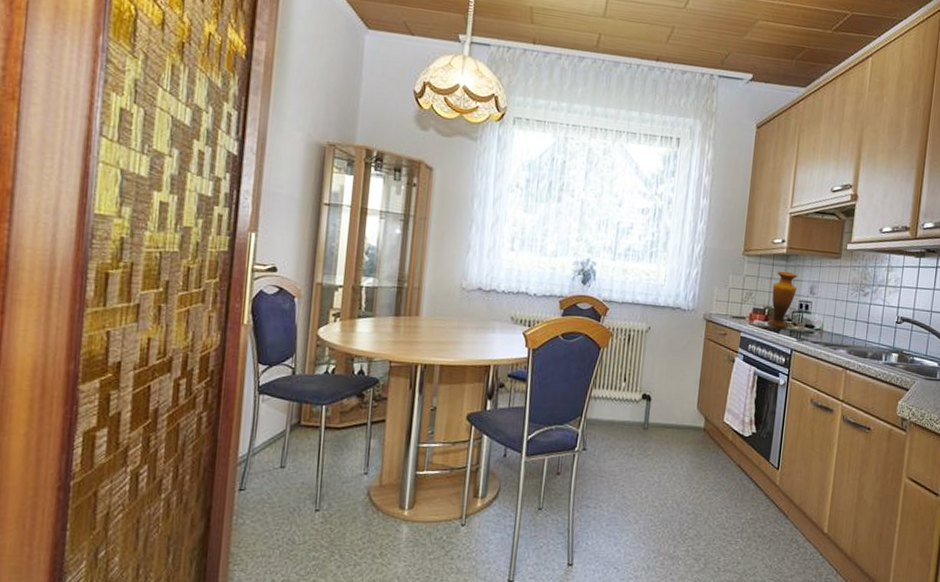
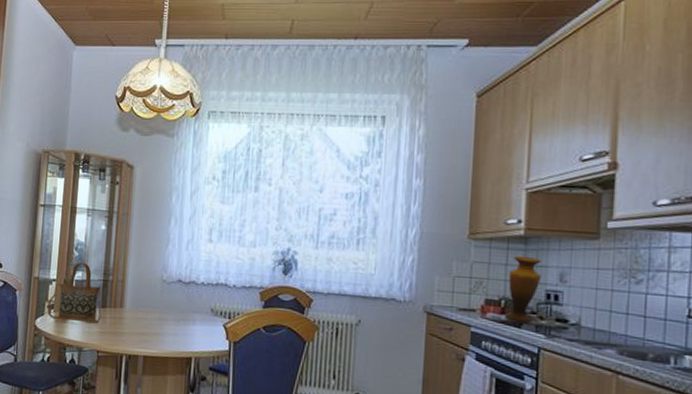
handbag: none [332,267,396,333] -> present [47,262,102,324]

